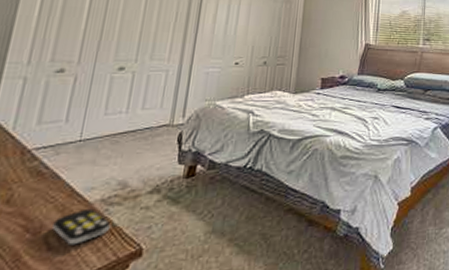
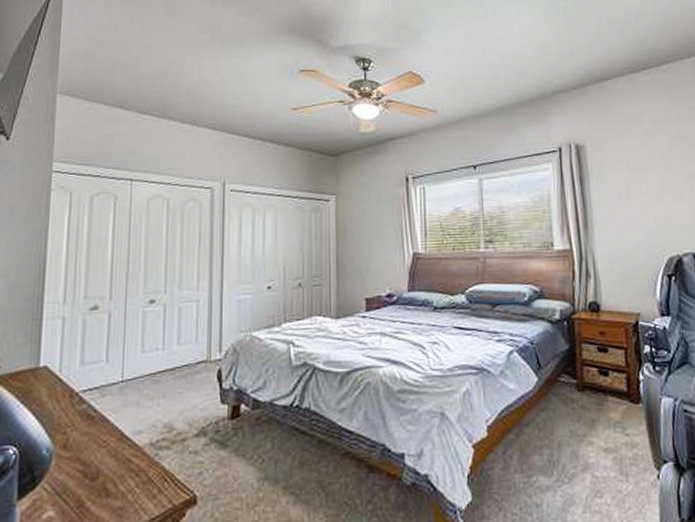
remote control: present [52,208,112,246] -> none [108,452,163,492]

